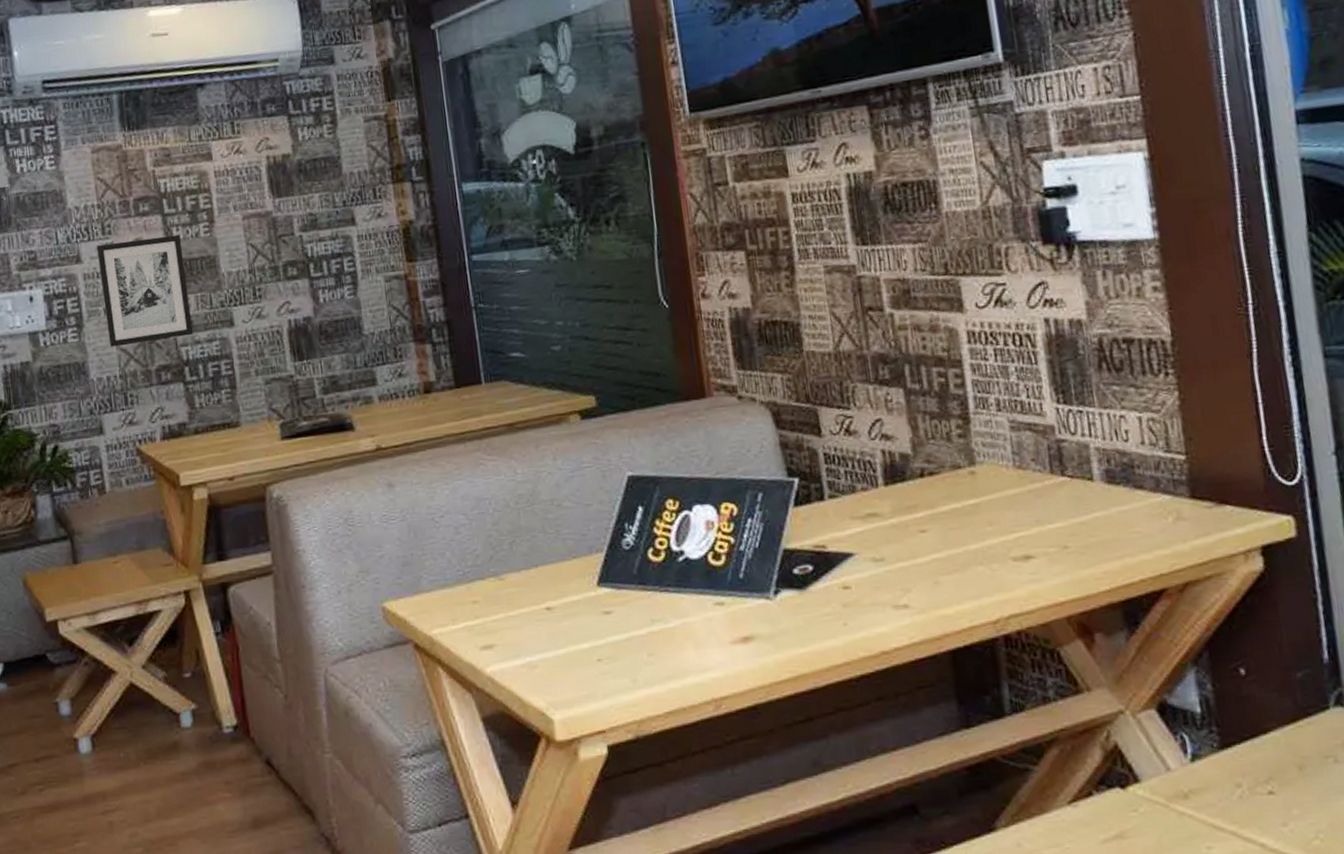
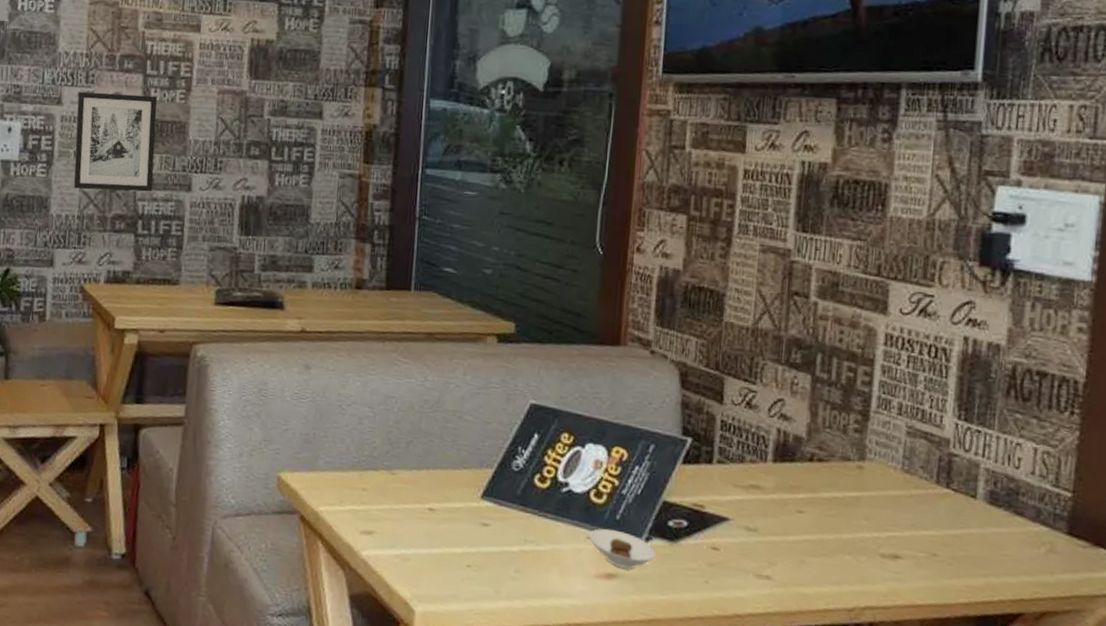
saucer: none [715,589,788,629] -> present [589,528,656,569]

